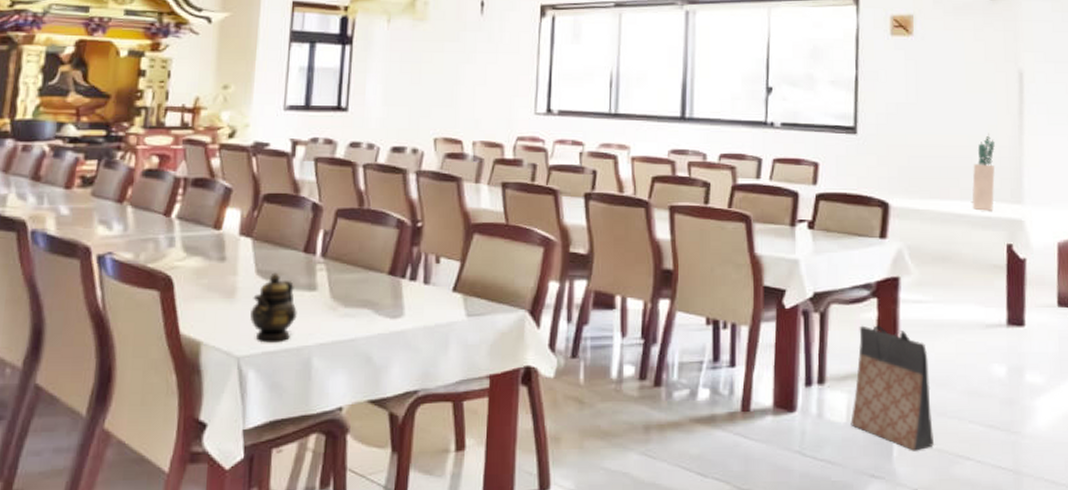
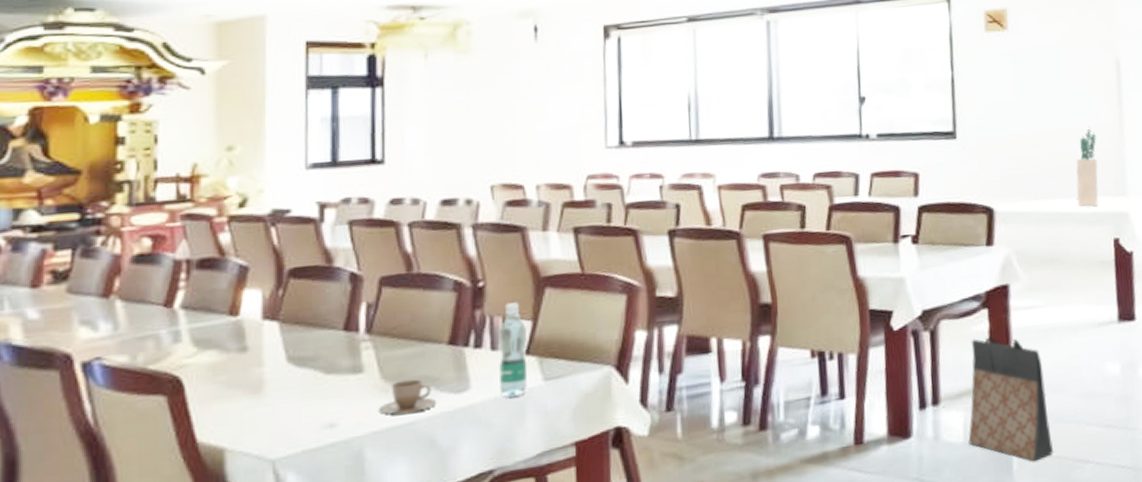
teapot: present [250,272,297,343] -> none [284,357,342,439]
cup: none [326,301,375,330] -> present [378,378,437,415]
bottle: none [429,244,455,327] -> present [498,302,528,397]

